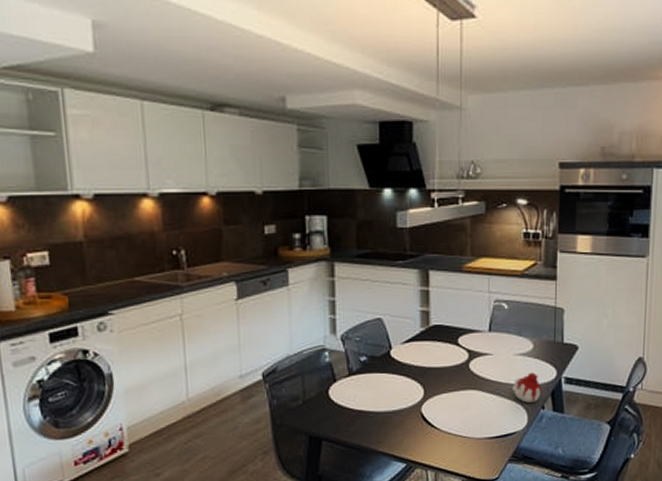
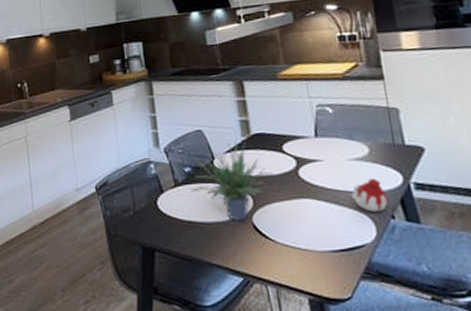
potted plant: none [363,328,446,412] -> present [189,138,273,222]

